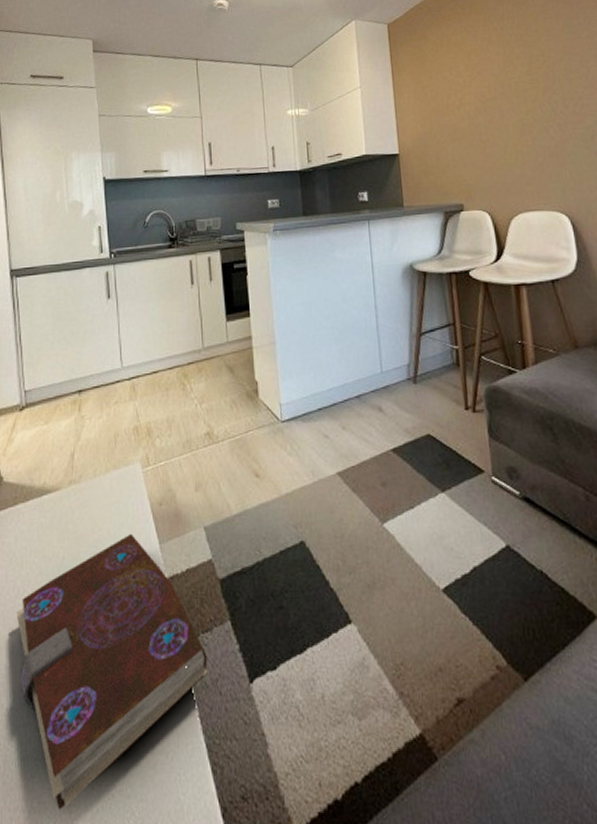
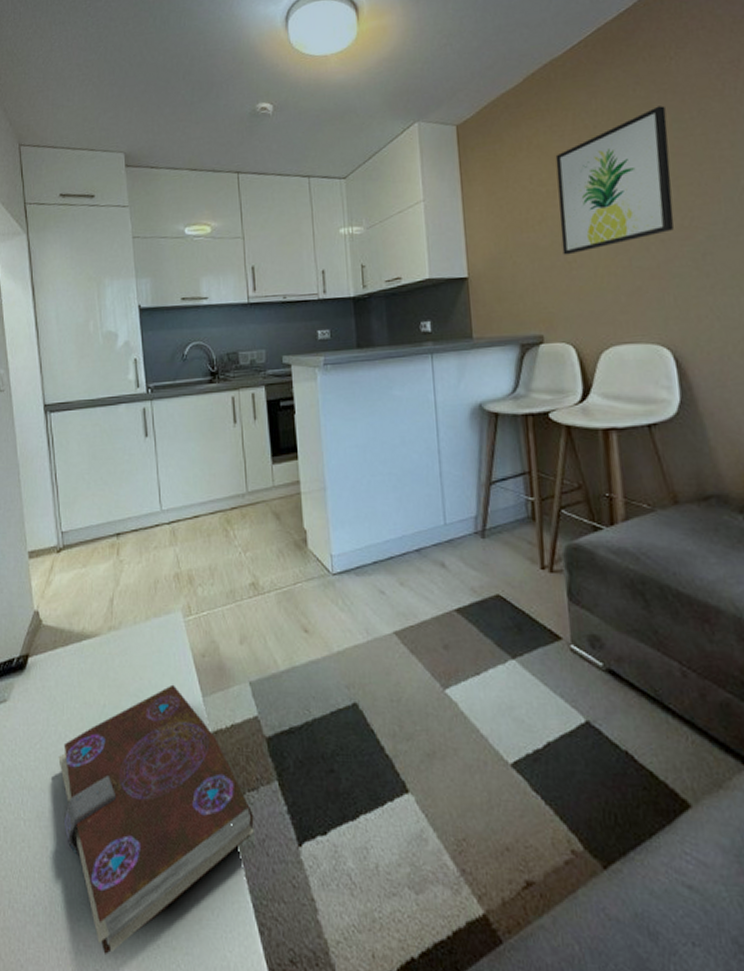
wall art: none [470,13,568,136] -> present [555,106,674,255]

